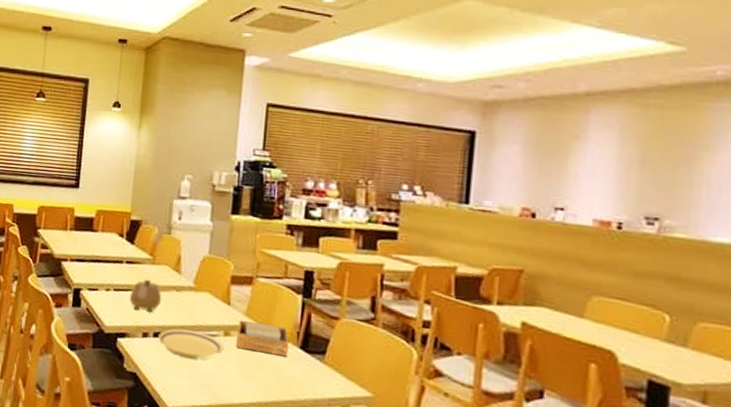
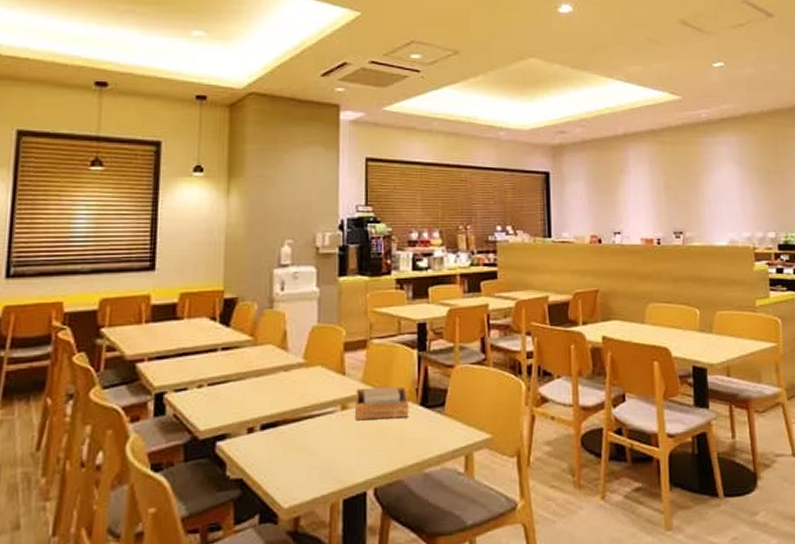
sugar bowl: present [129,279,162,313] -> none [228,364,268,404]
plate: present [158,328,223,359] -> none [267,412,342,445]

